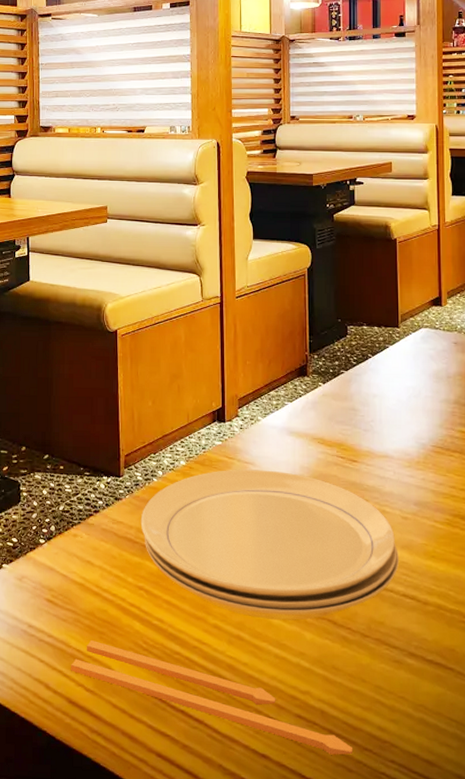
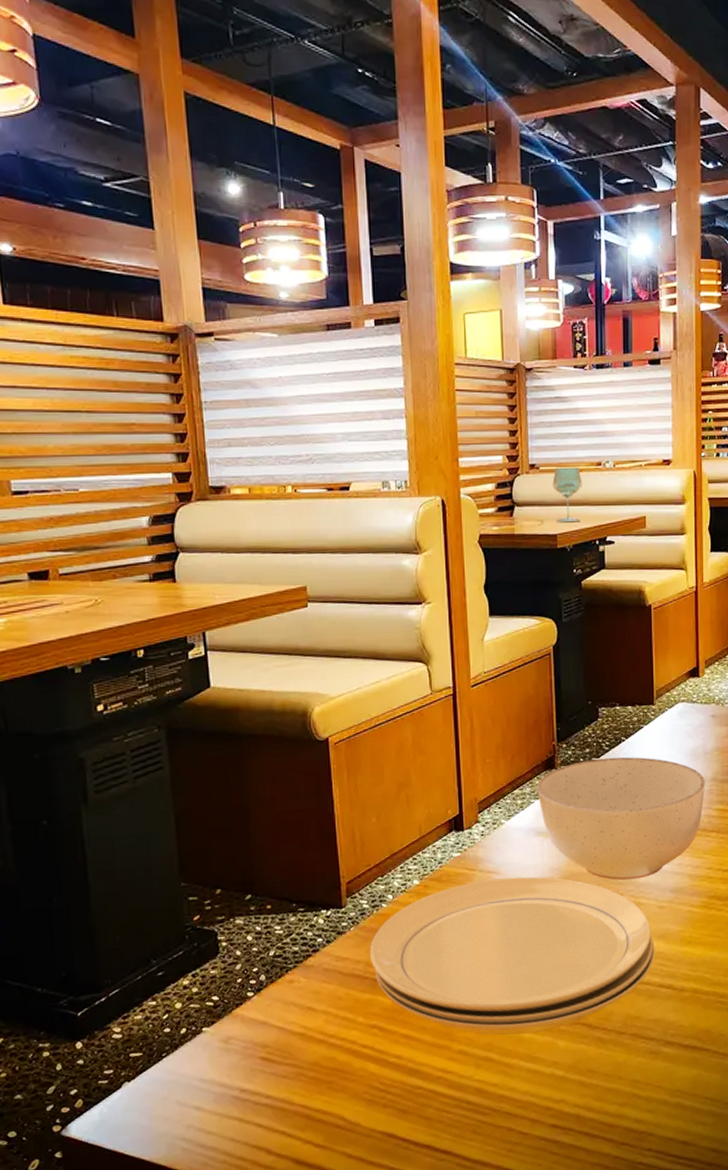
chopsticks: present [70,640,353,755] -> none [294,1092,610,1157]
bowl: none [290,371,449,488] -> present [537,757,706,881]
wine glass: none [310,119,336,165] -> present [552,467,582,523]

